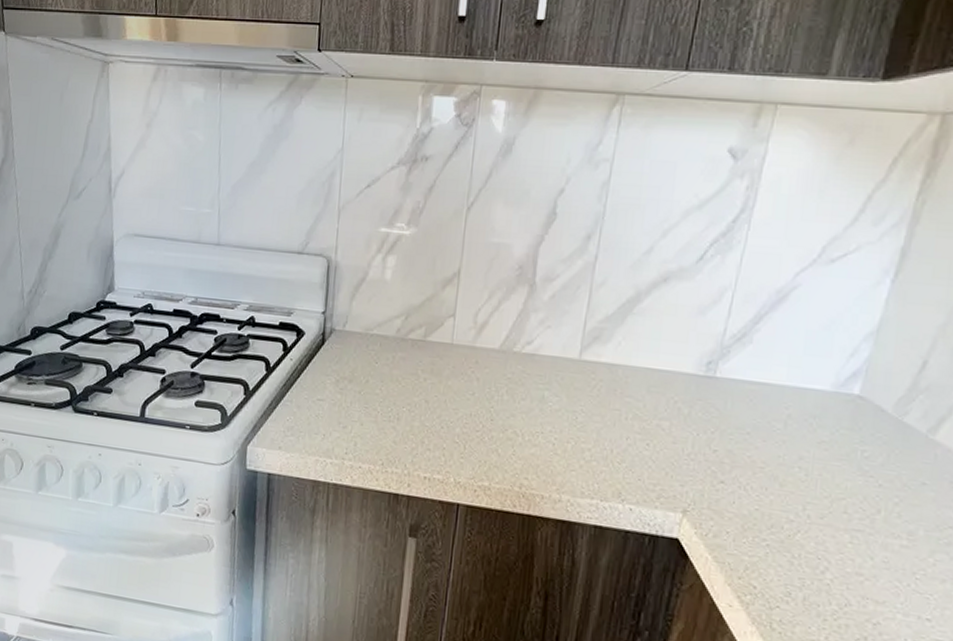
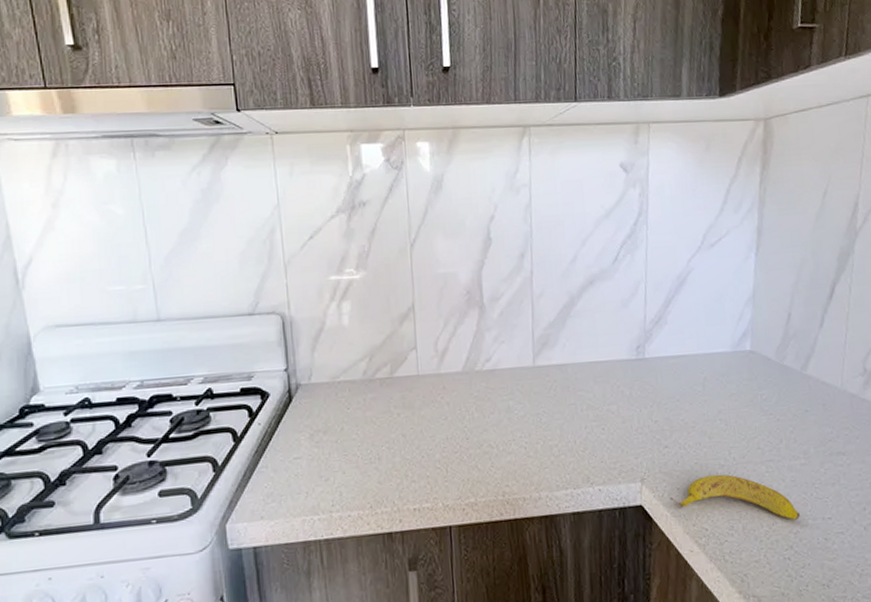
banana: none [713,526,888,609] -> present [669,474,801,520]

